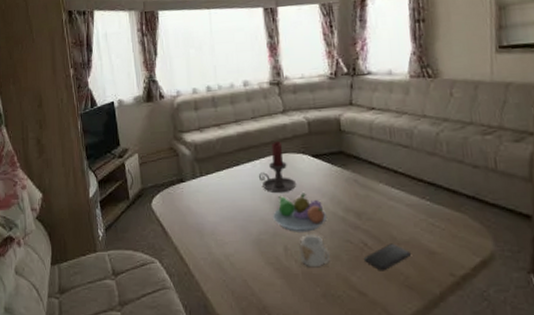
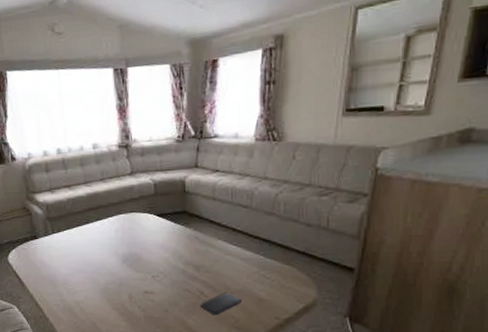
candle holder: present [258,141,297,194] -> none [106,202,142,249]
fruit bowl: present [273,193,328,232] -> none [119,248,169,283]
mug: present [299,235,331,268] -> none [143,285,171,312]

